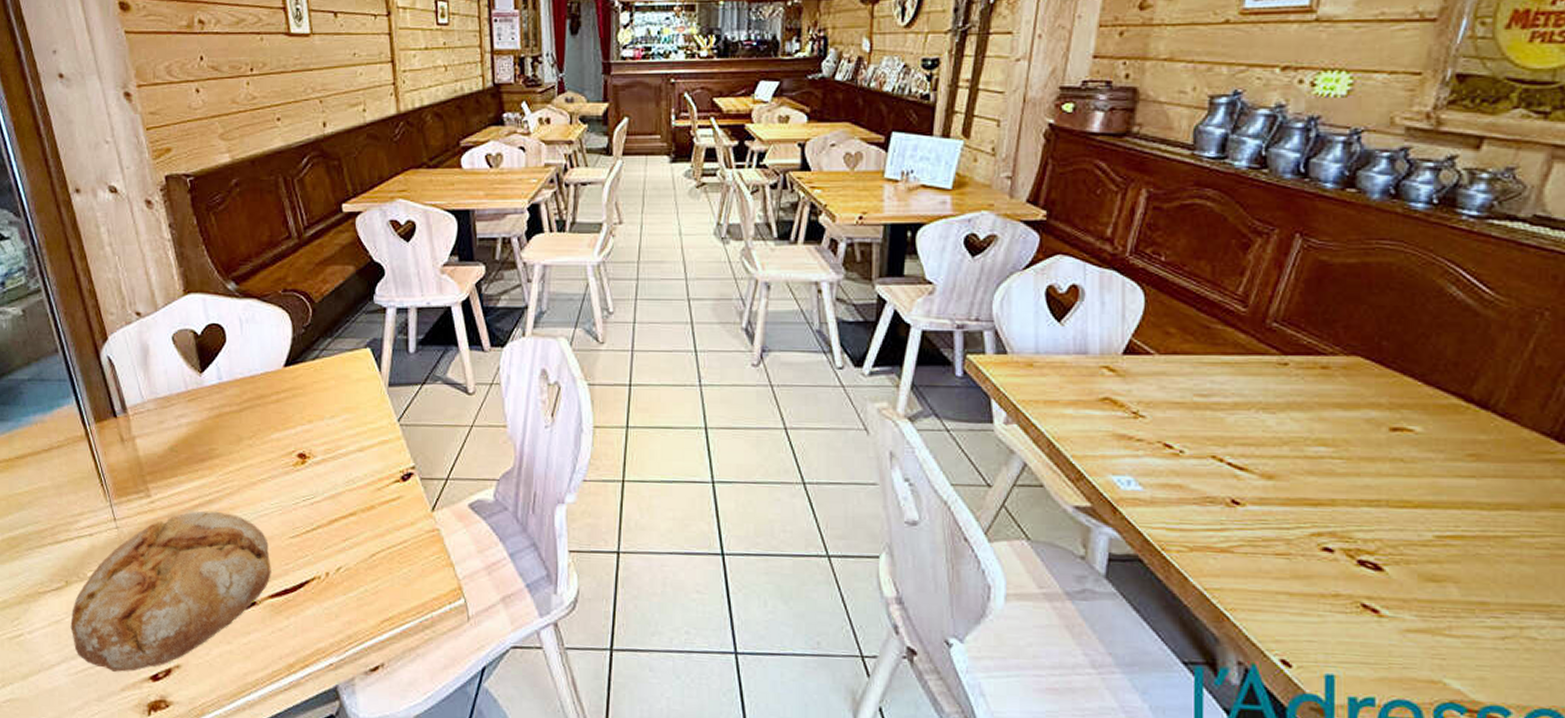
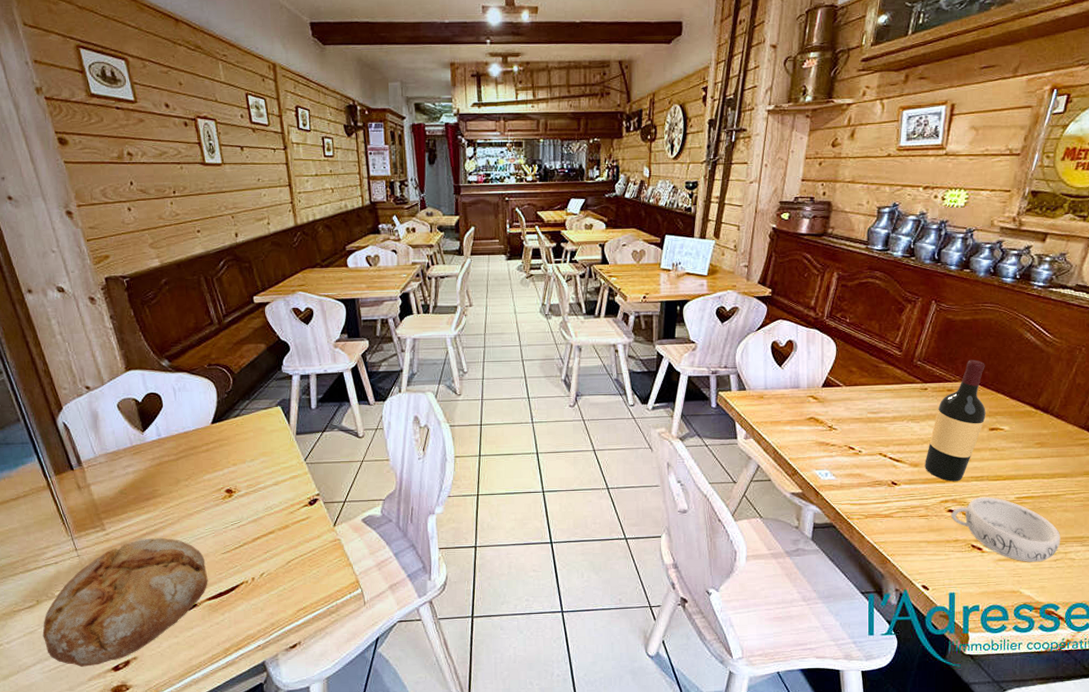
wine bottle: none [1284,323,1384,505] -> present [925,359,986,481]
decorative bowl: none [1328,531,1512,639] -> present [951,496,1061,562]

